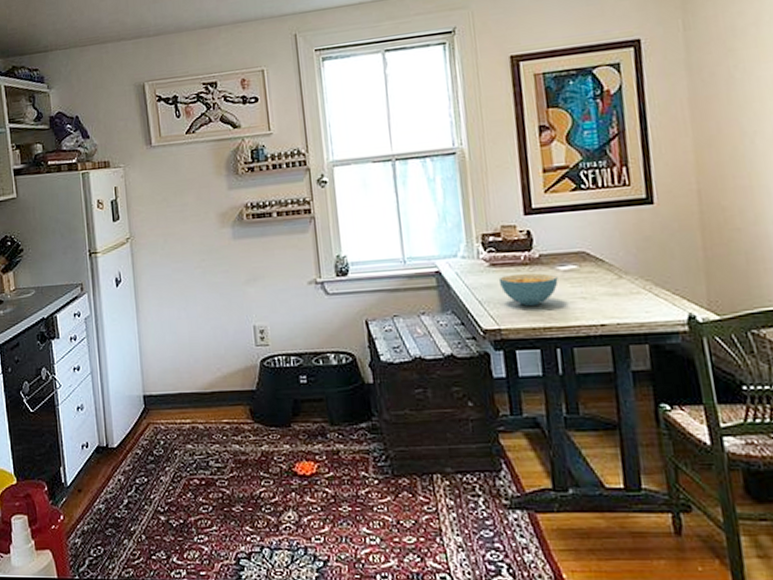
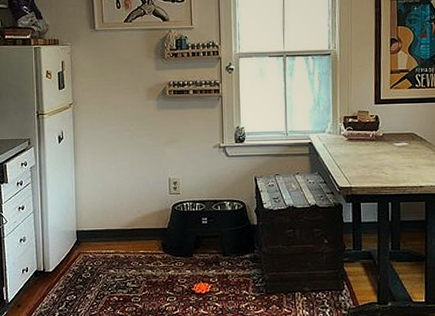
cereal bowl: present [498,273,558,306] -> none [353,147,394,171]

